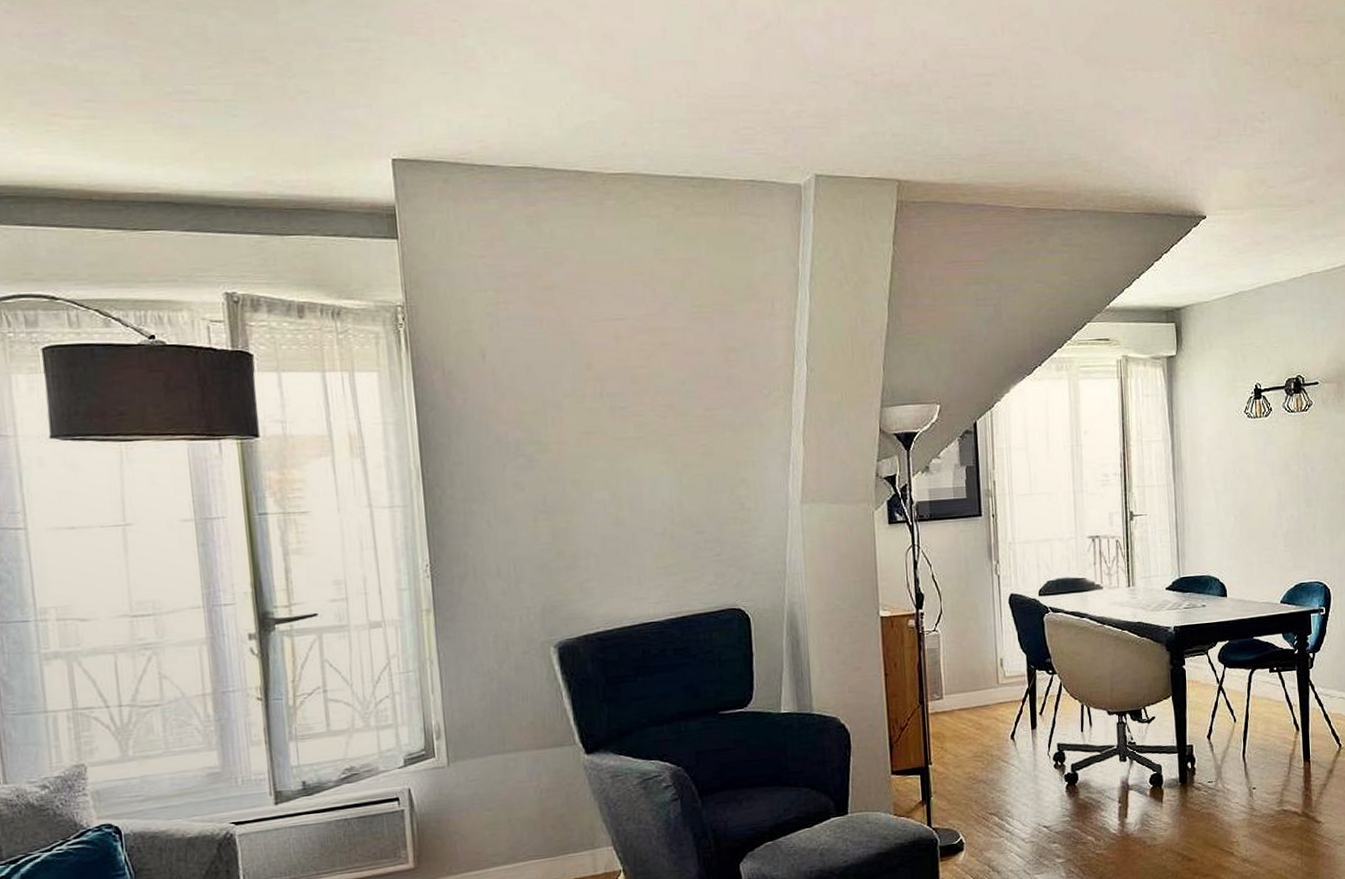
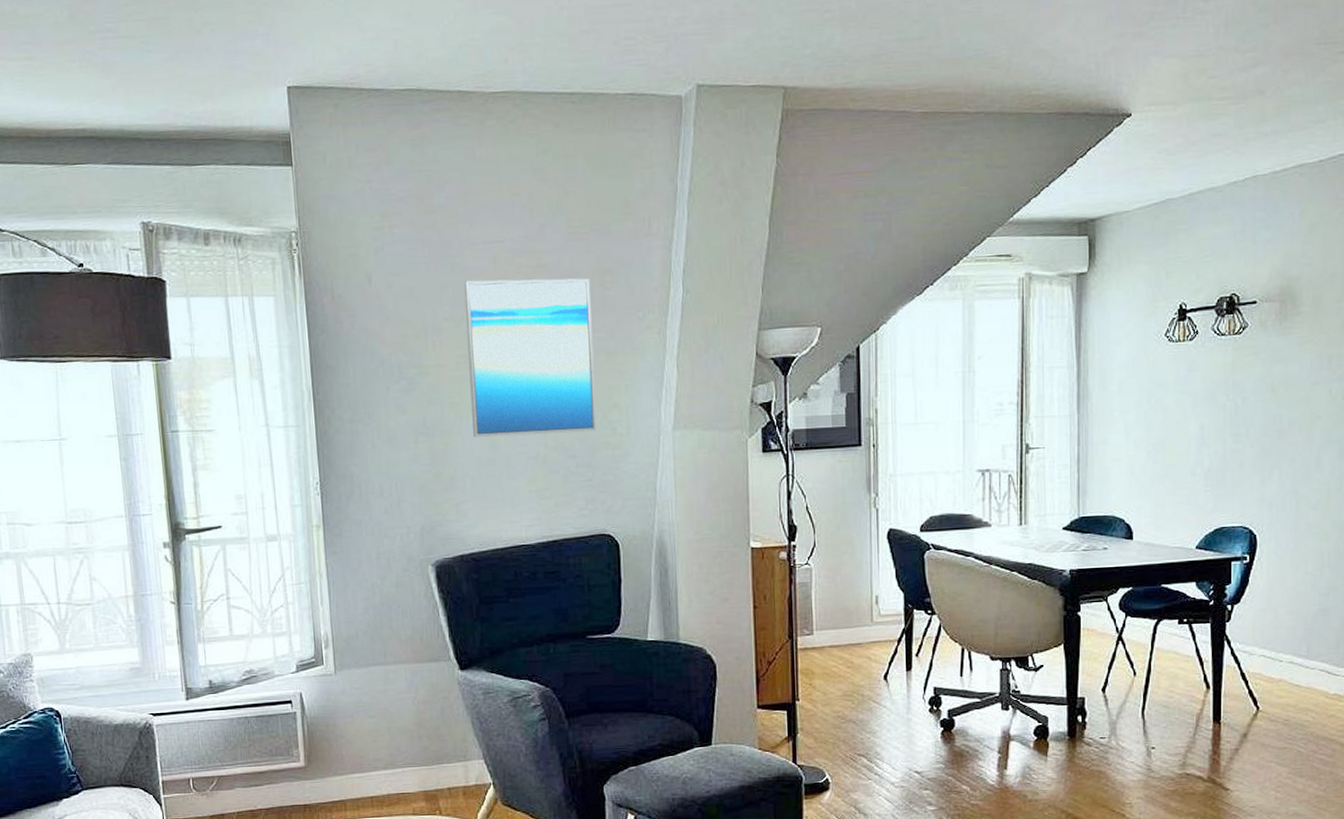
wall art: none [584,356,725,515] -> present [464,278,597,438]

